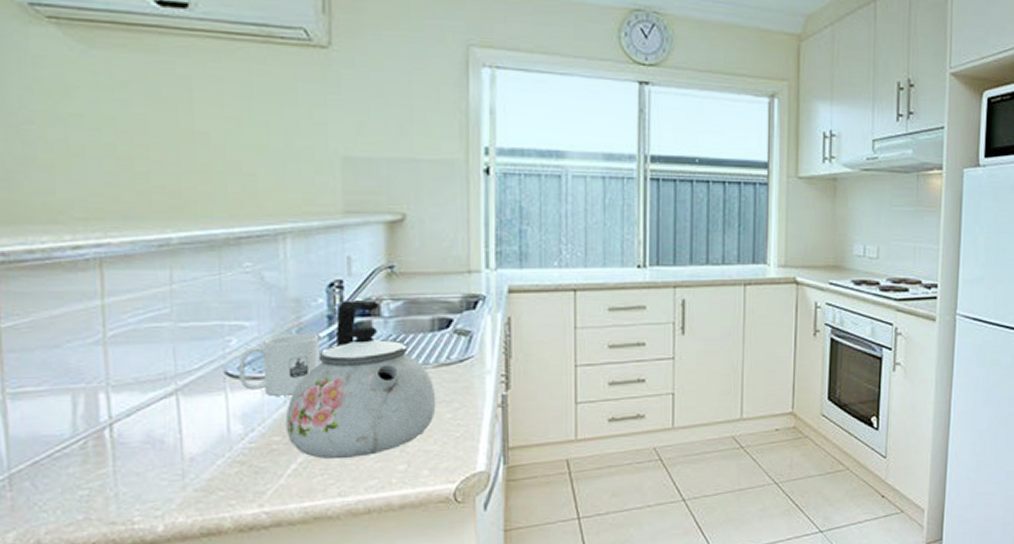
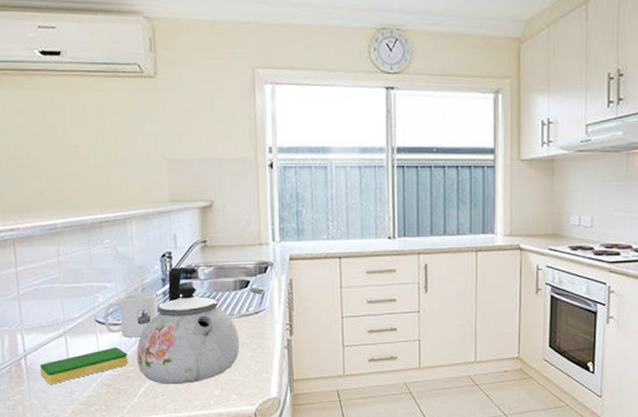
dish sponge: none [135,409,273,464] -> present [40,347,128,385]

